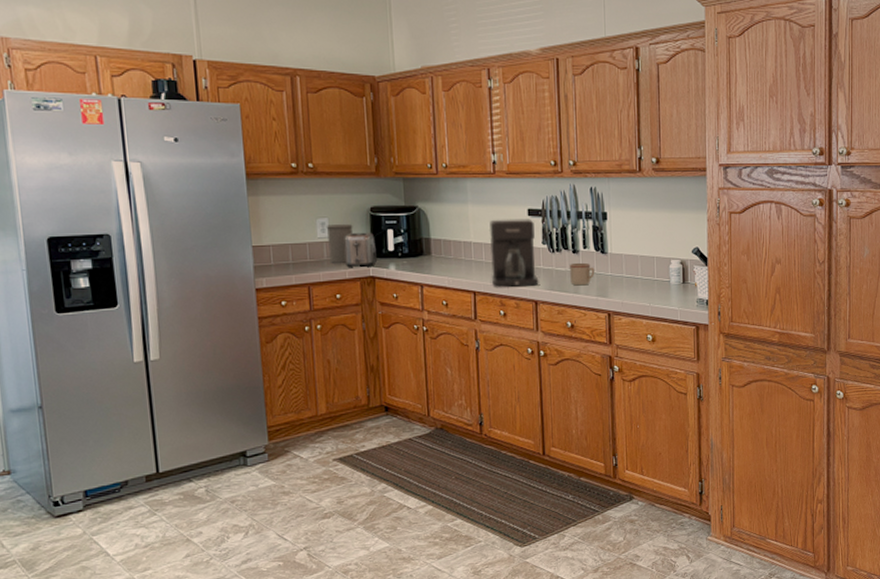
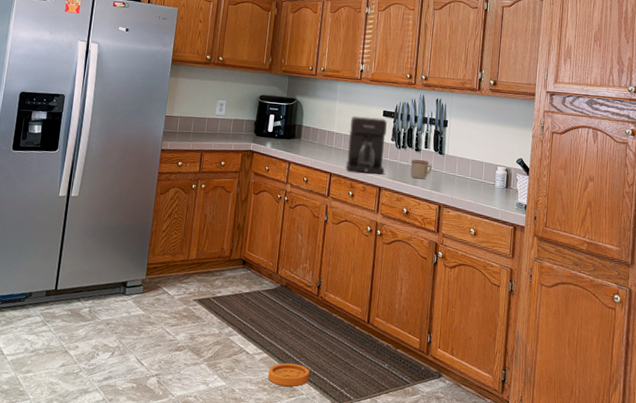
canister: present [326,224,353,264] -> none [221,105,244,138]
toaster: present [344,232,378,268] -> none [233,114,259,142]
pet bowl: none [436,511,485,537] -> present [267,363,310,387]

